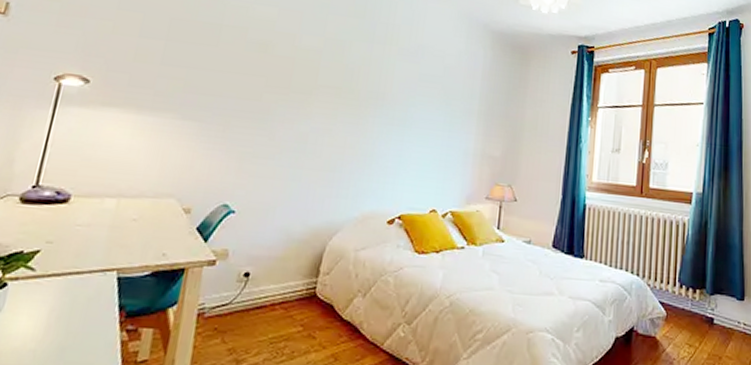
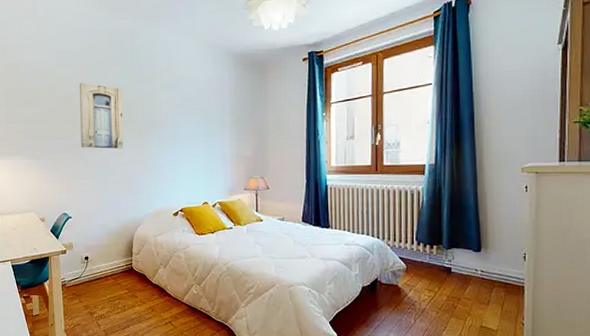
wall art: none [269,28,344,125] -> present [80,82,123,150]

